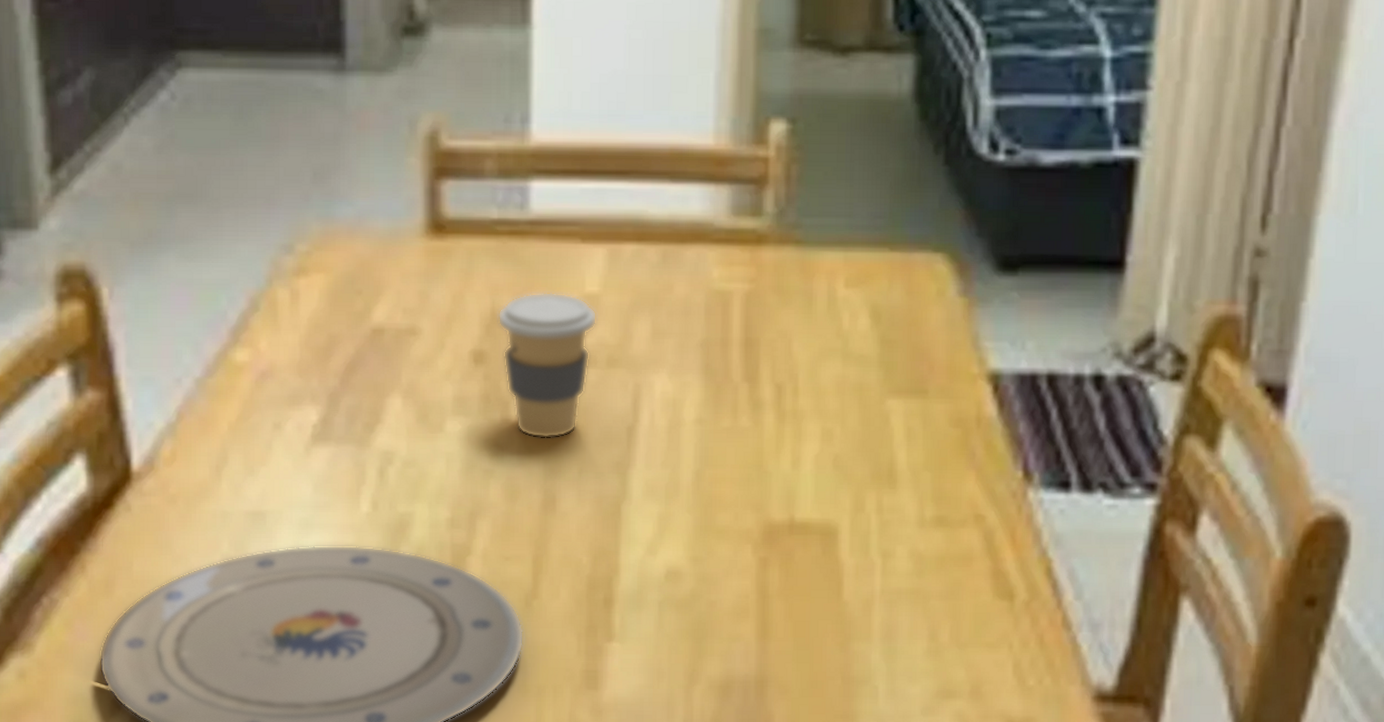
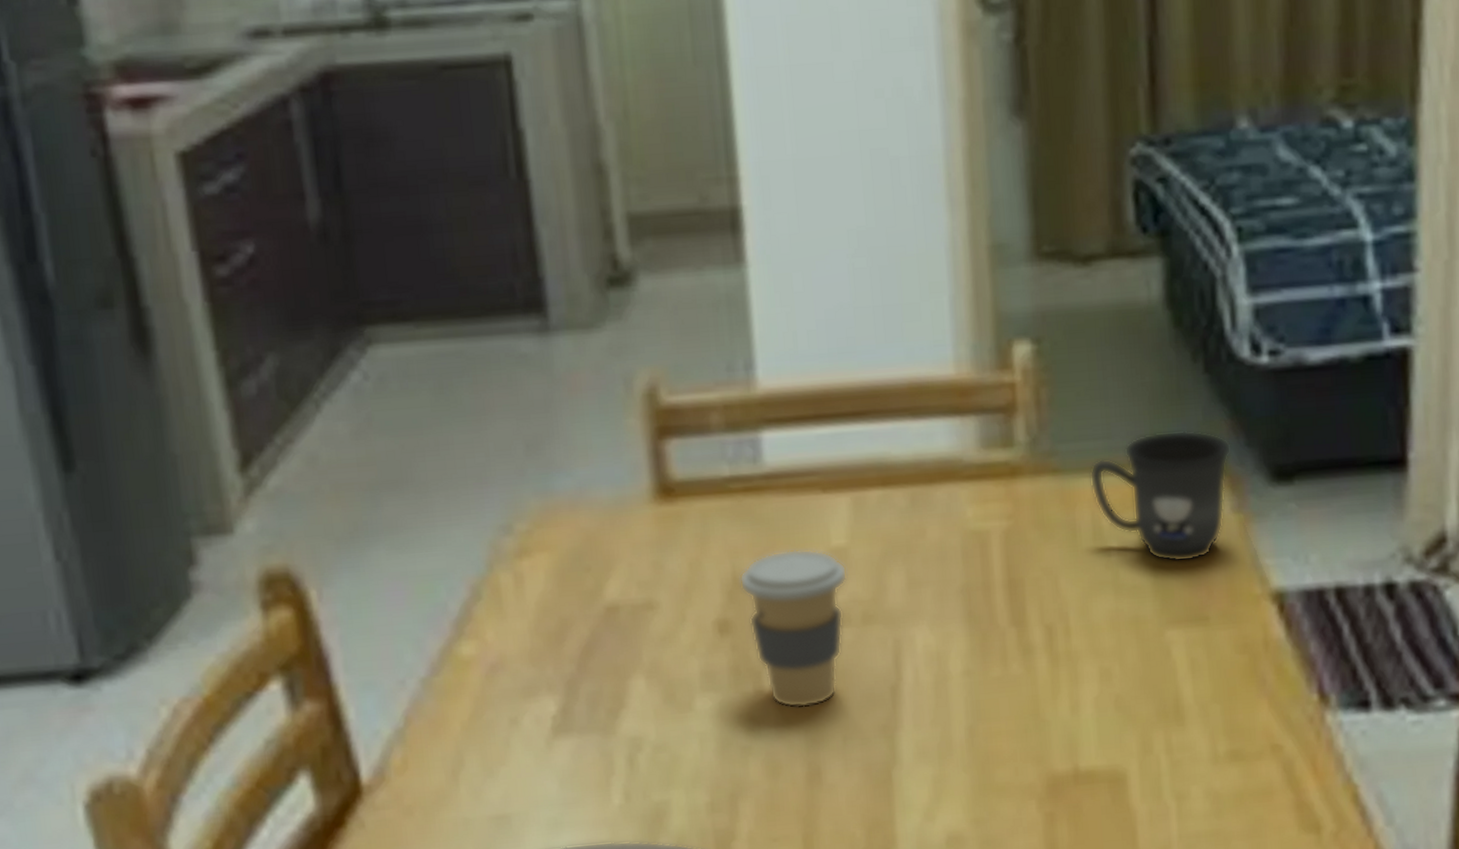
mug: none [829,215,963,337] -> present [1089,430,1231,563]

